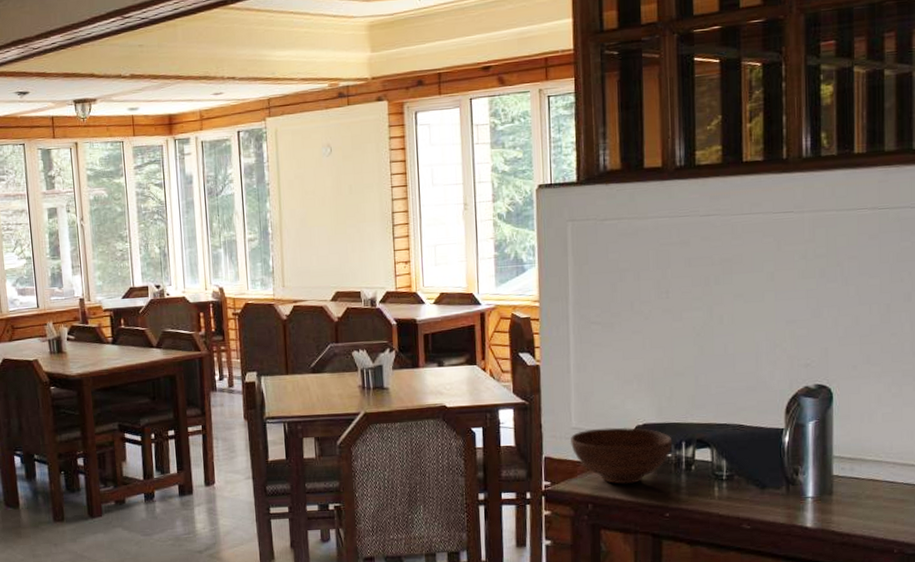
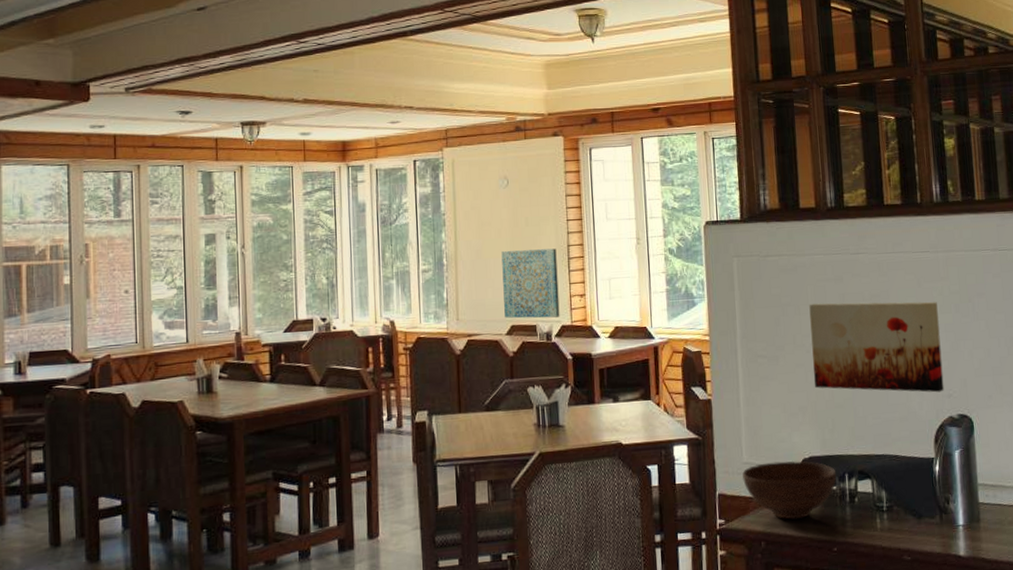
wall art: none [325,216,384,285] -> present [501,248,560,319]
wall art: none [650,266,801,362] -> present [809,301,945,393]

